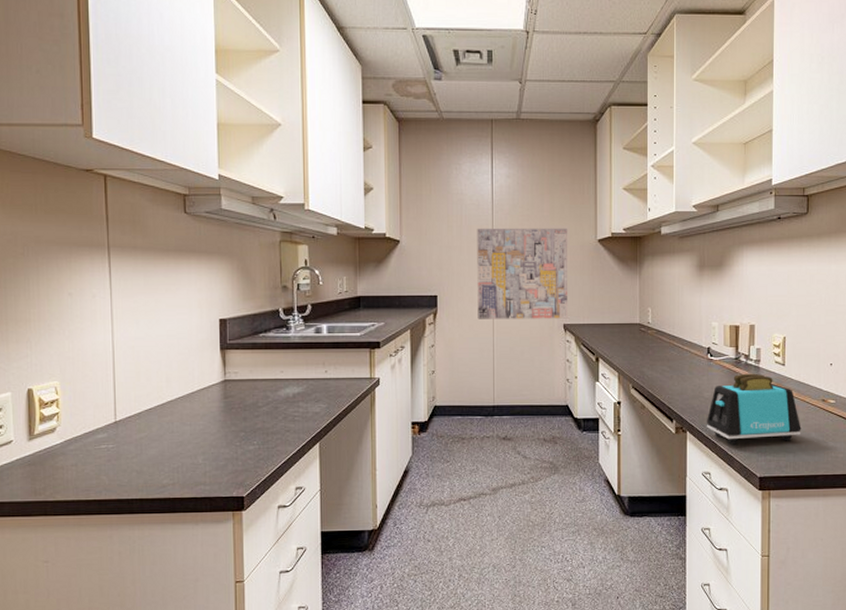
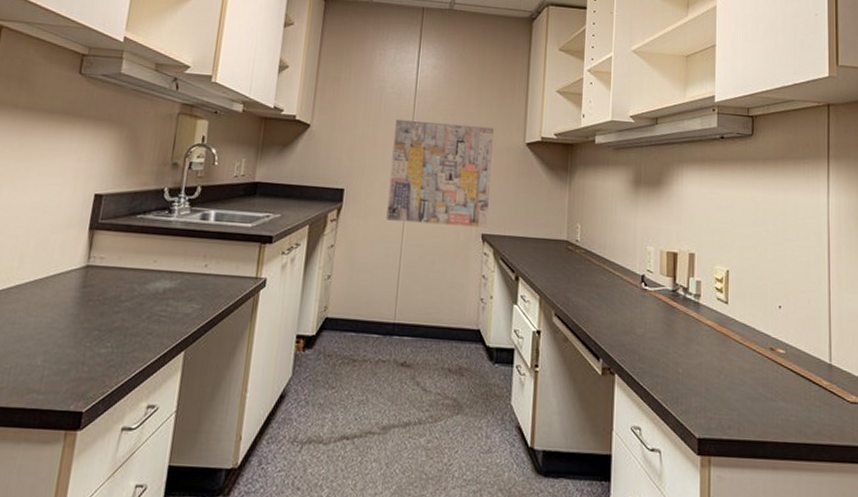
toaster: present [706,373,801,445] -> none [637,309,747,396]

